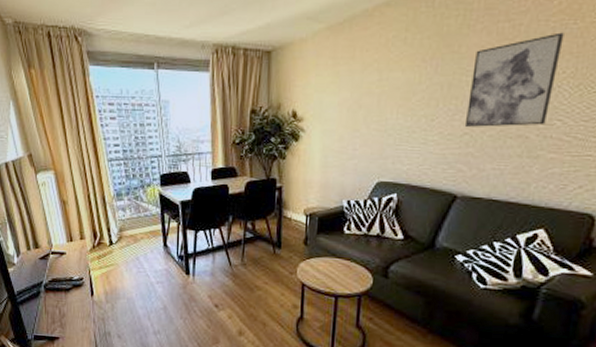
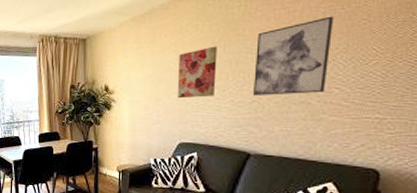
wall art: none [377,65,428,129] -> present [177,46,217,99]

